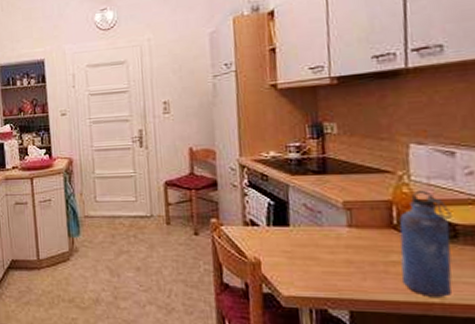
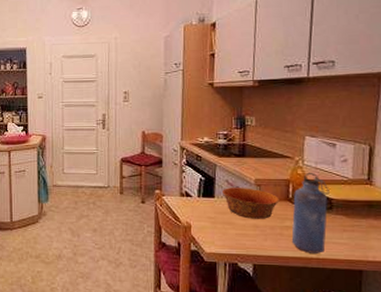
bowl: none [299,213,380,253] -> present [222,187,279,219]

